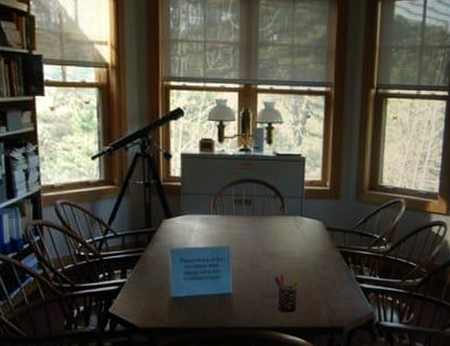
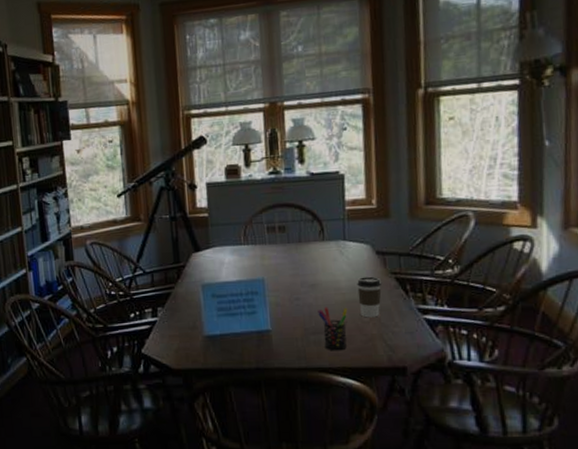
coffee cup: none [309,249,328,285] -> present [357,276,382,318]

